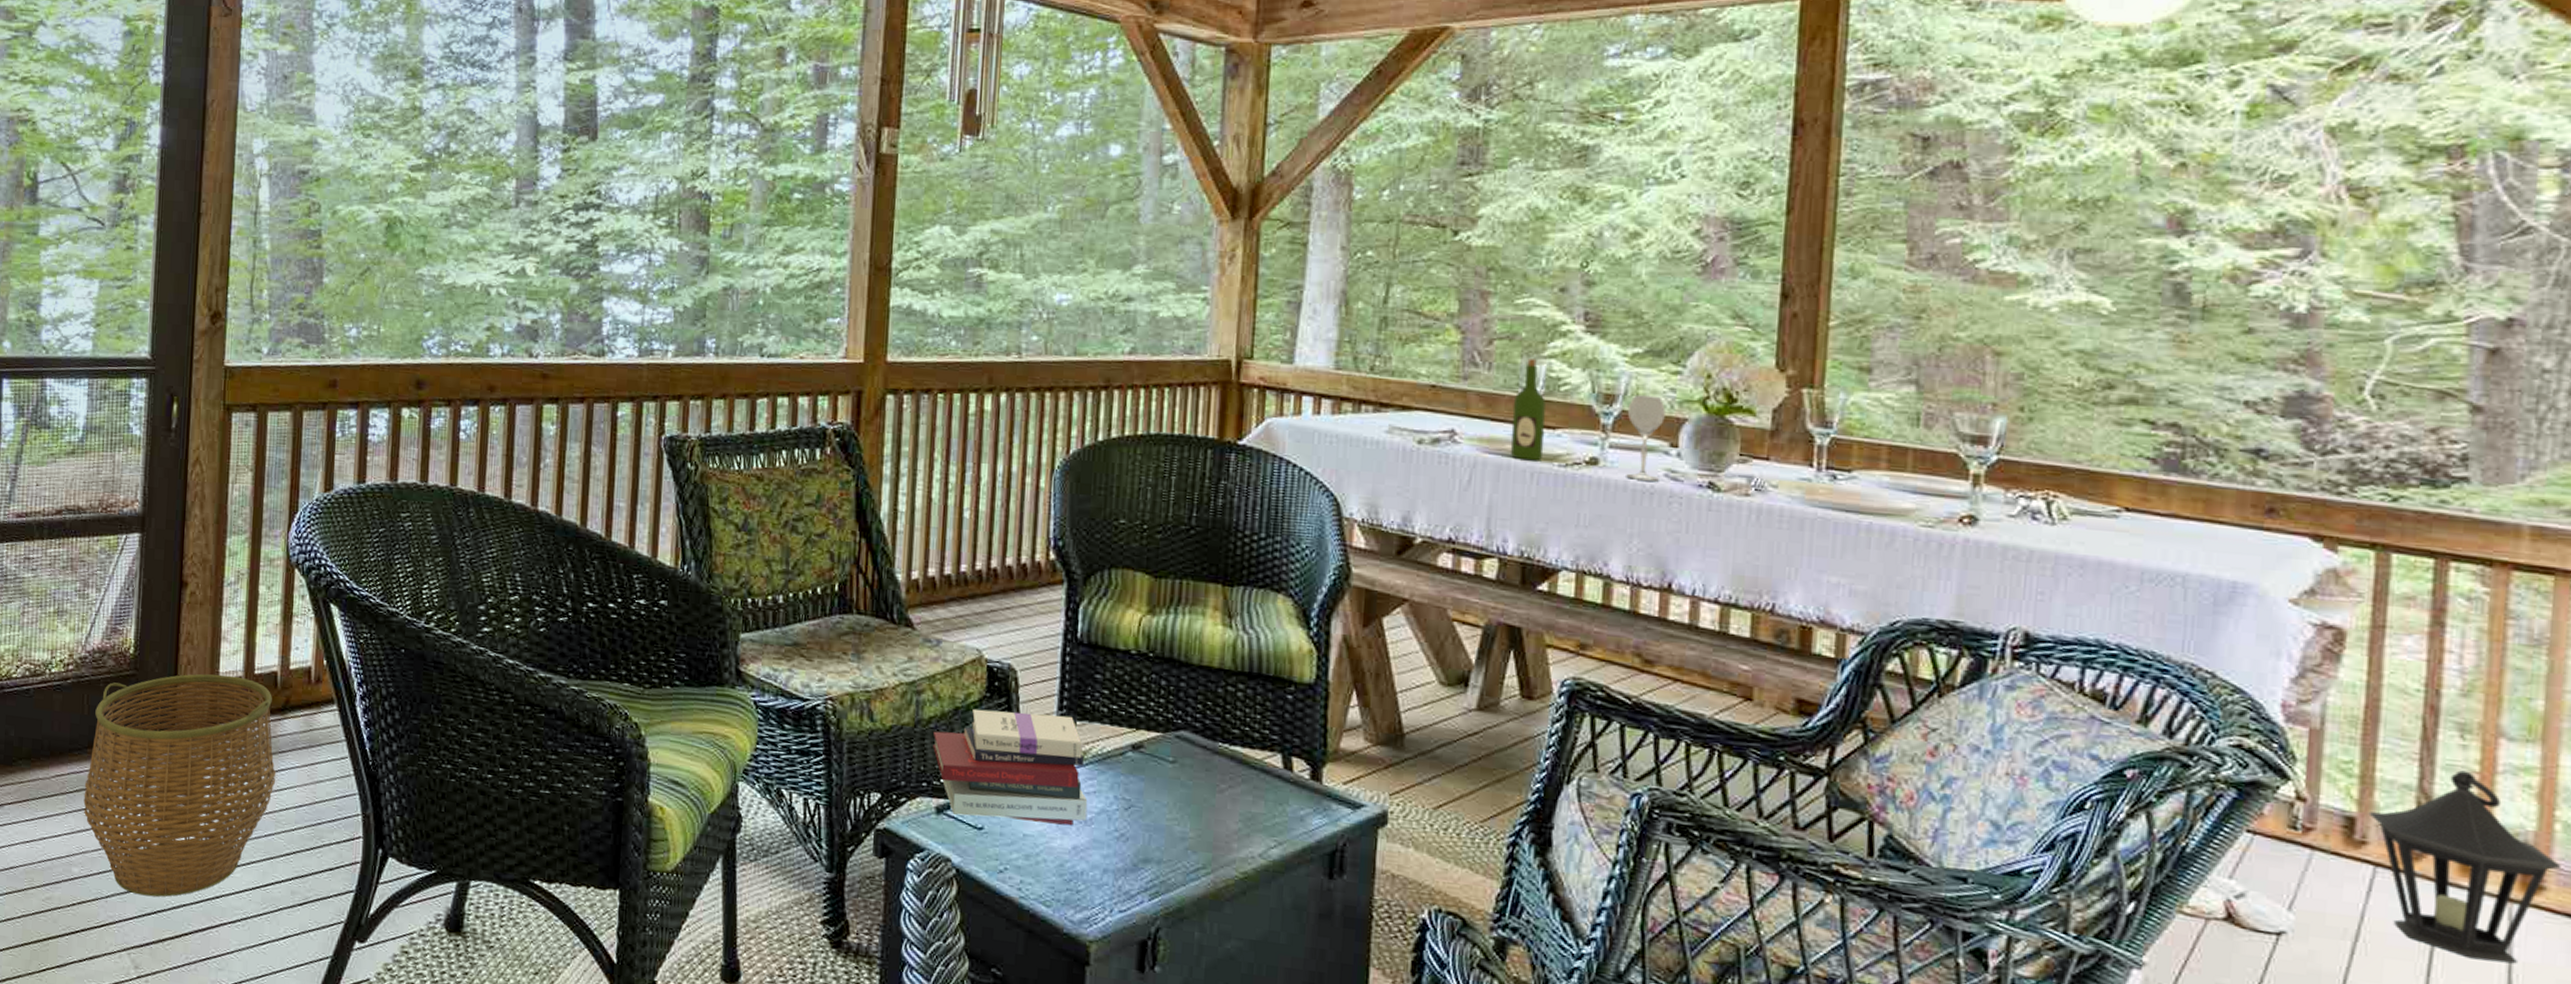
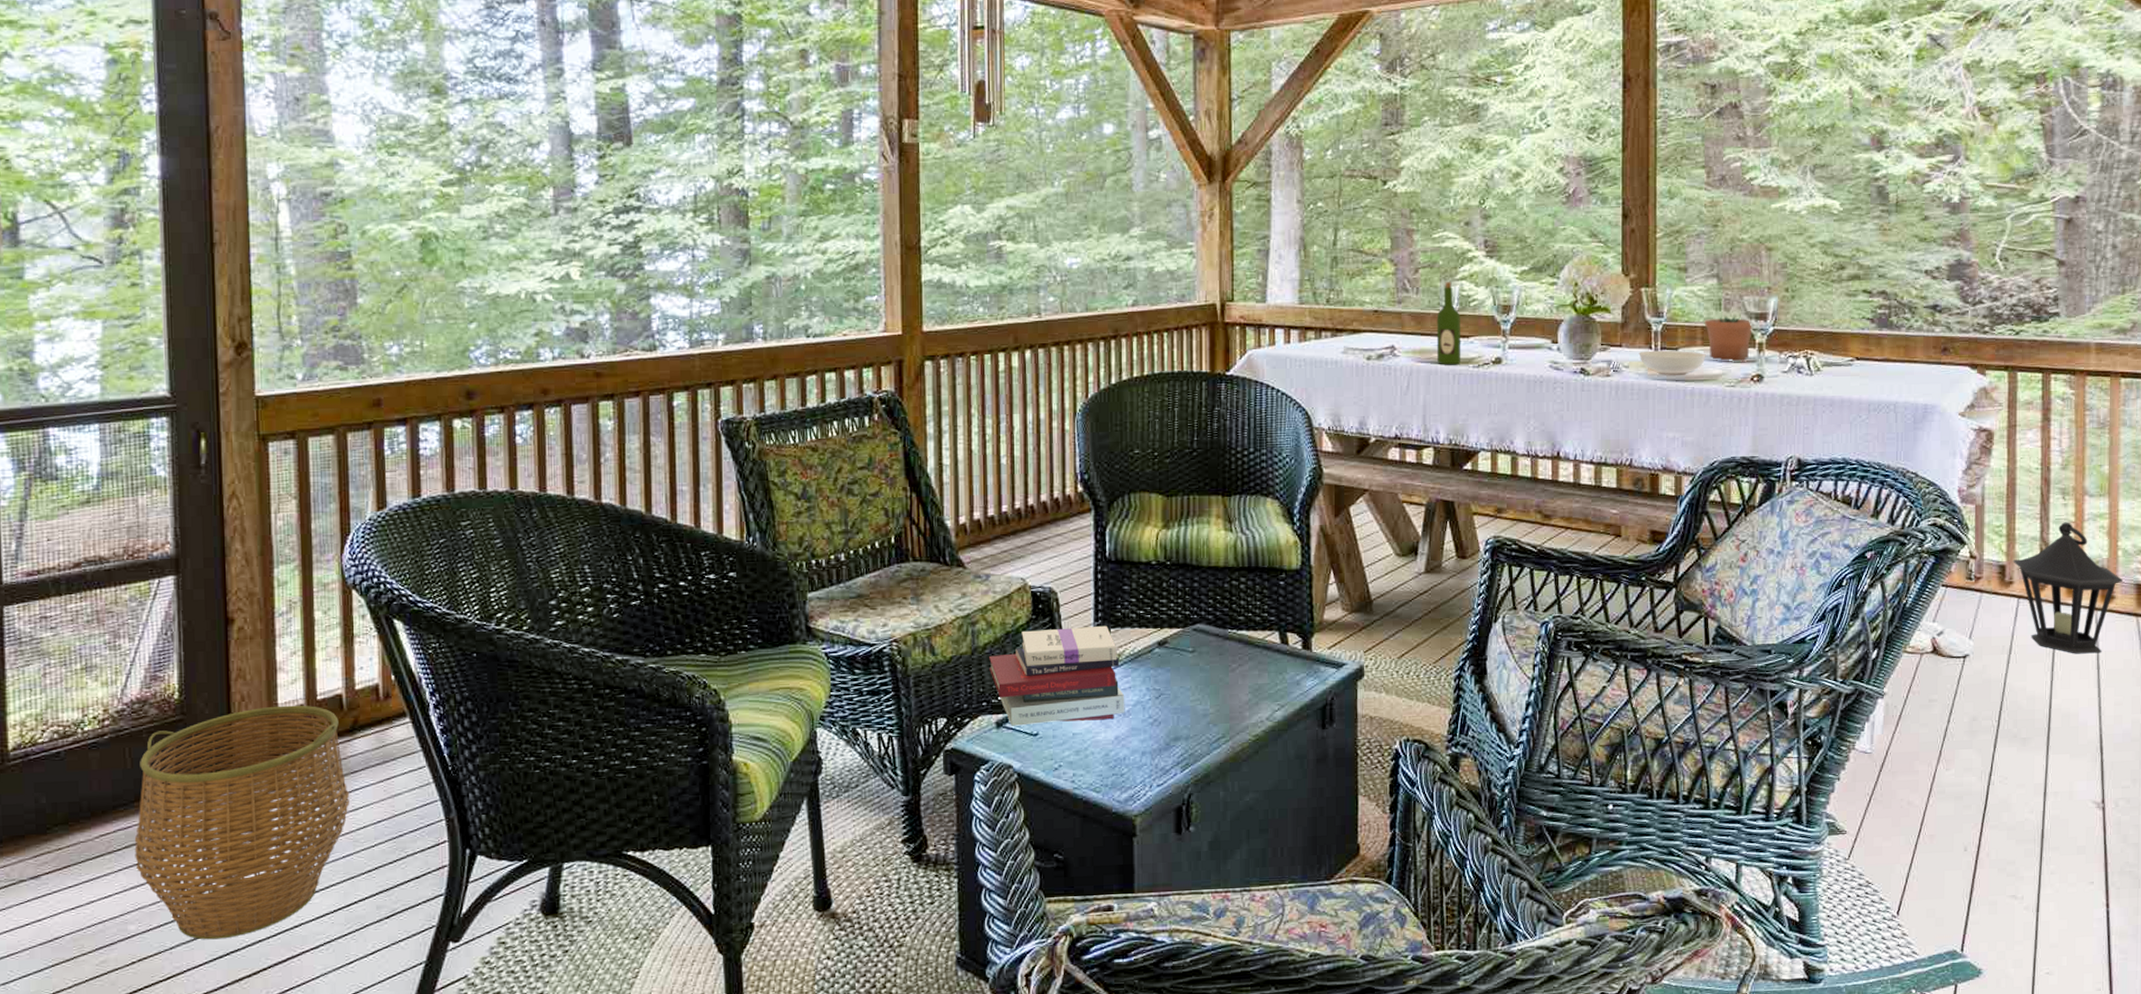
wineglass: present [1626,395,1665,481] -> none [1520,304,1547,372]
bowl: none [1793,468,1893,506] -> present [1639,350,1706,376]
planter: none [1892,435,1966,497] -> present [1704,316,1752,362]

